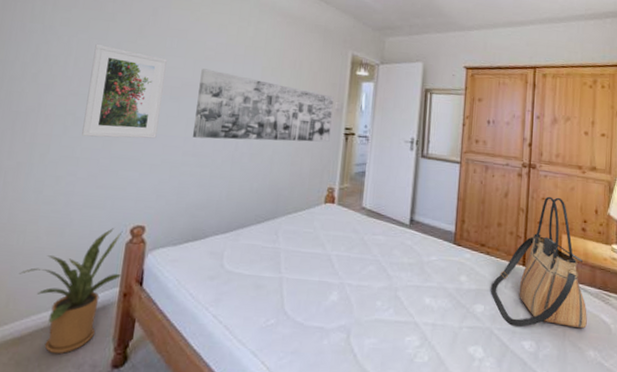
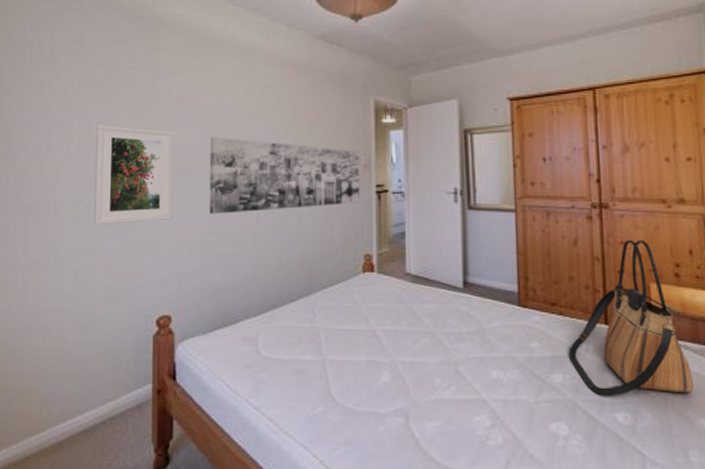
house plant: present [18,228,123,354] -> none [48,320,152,459]

